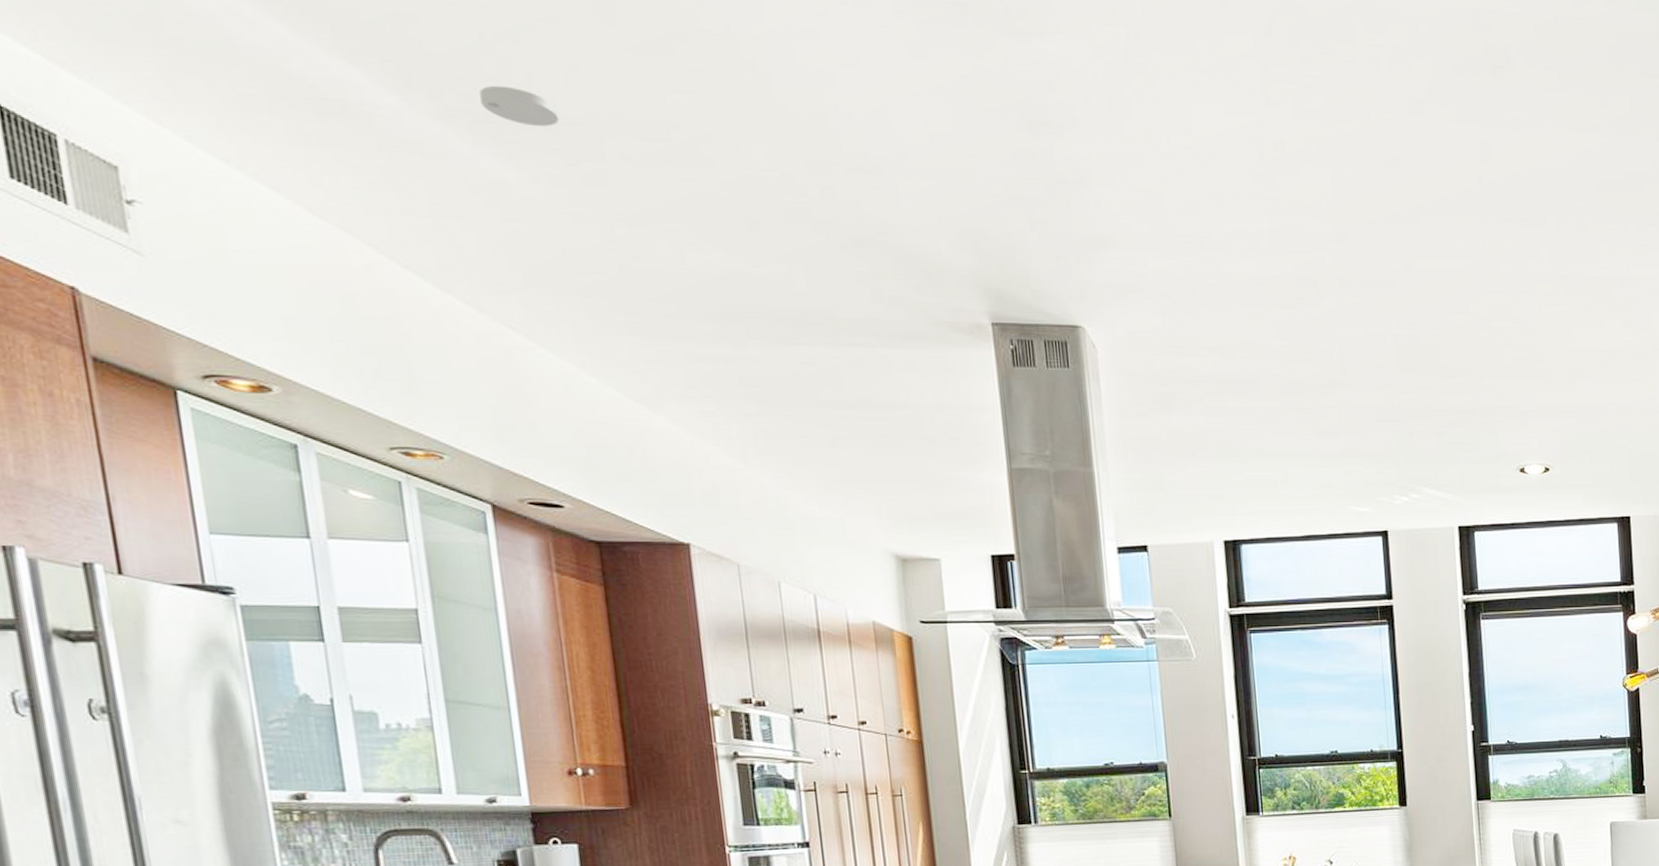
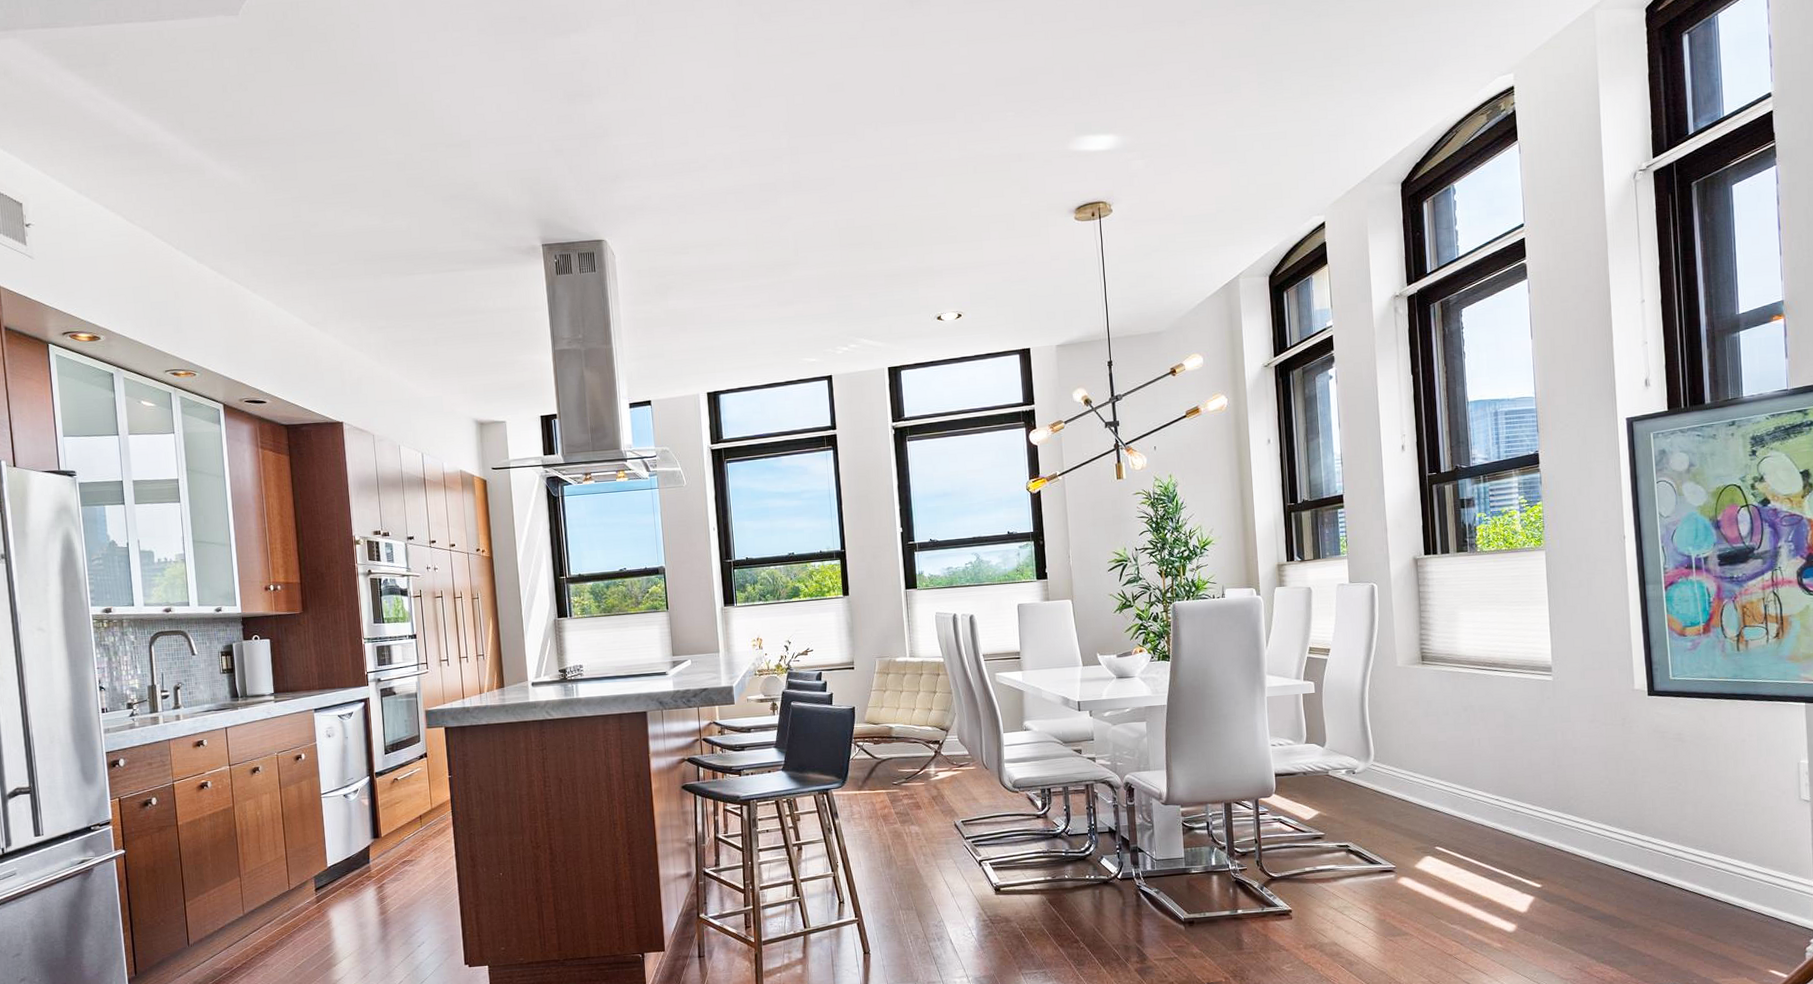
smoke detector: present [479,85,559,127] -> none [223,119,269,144]

